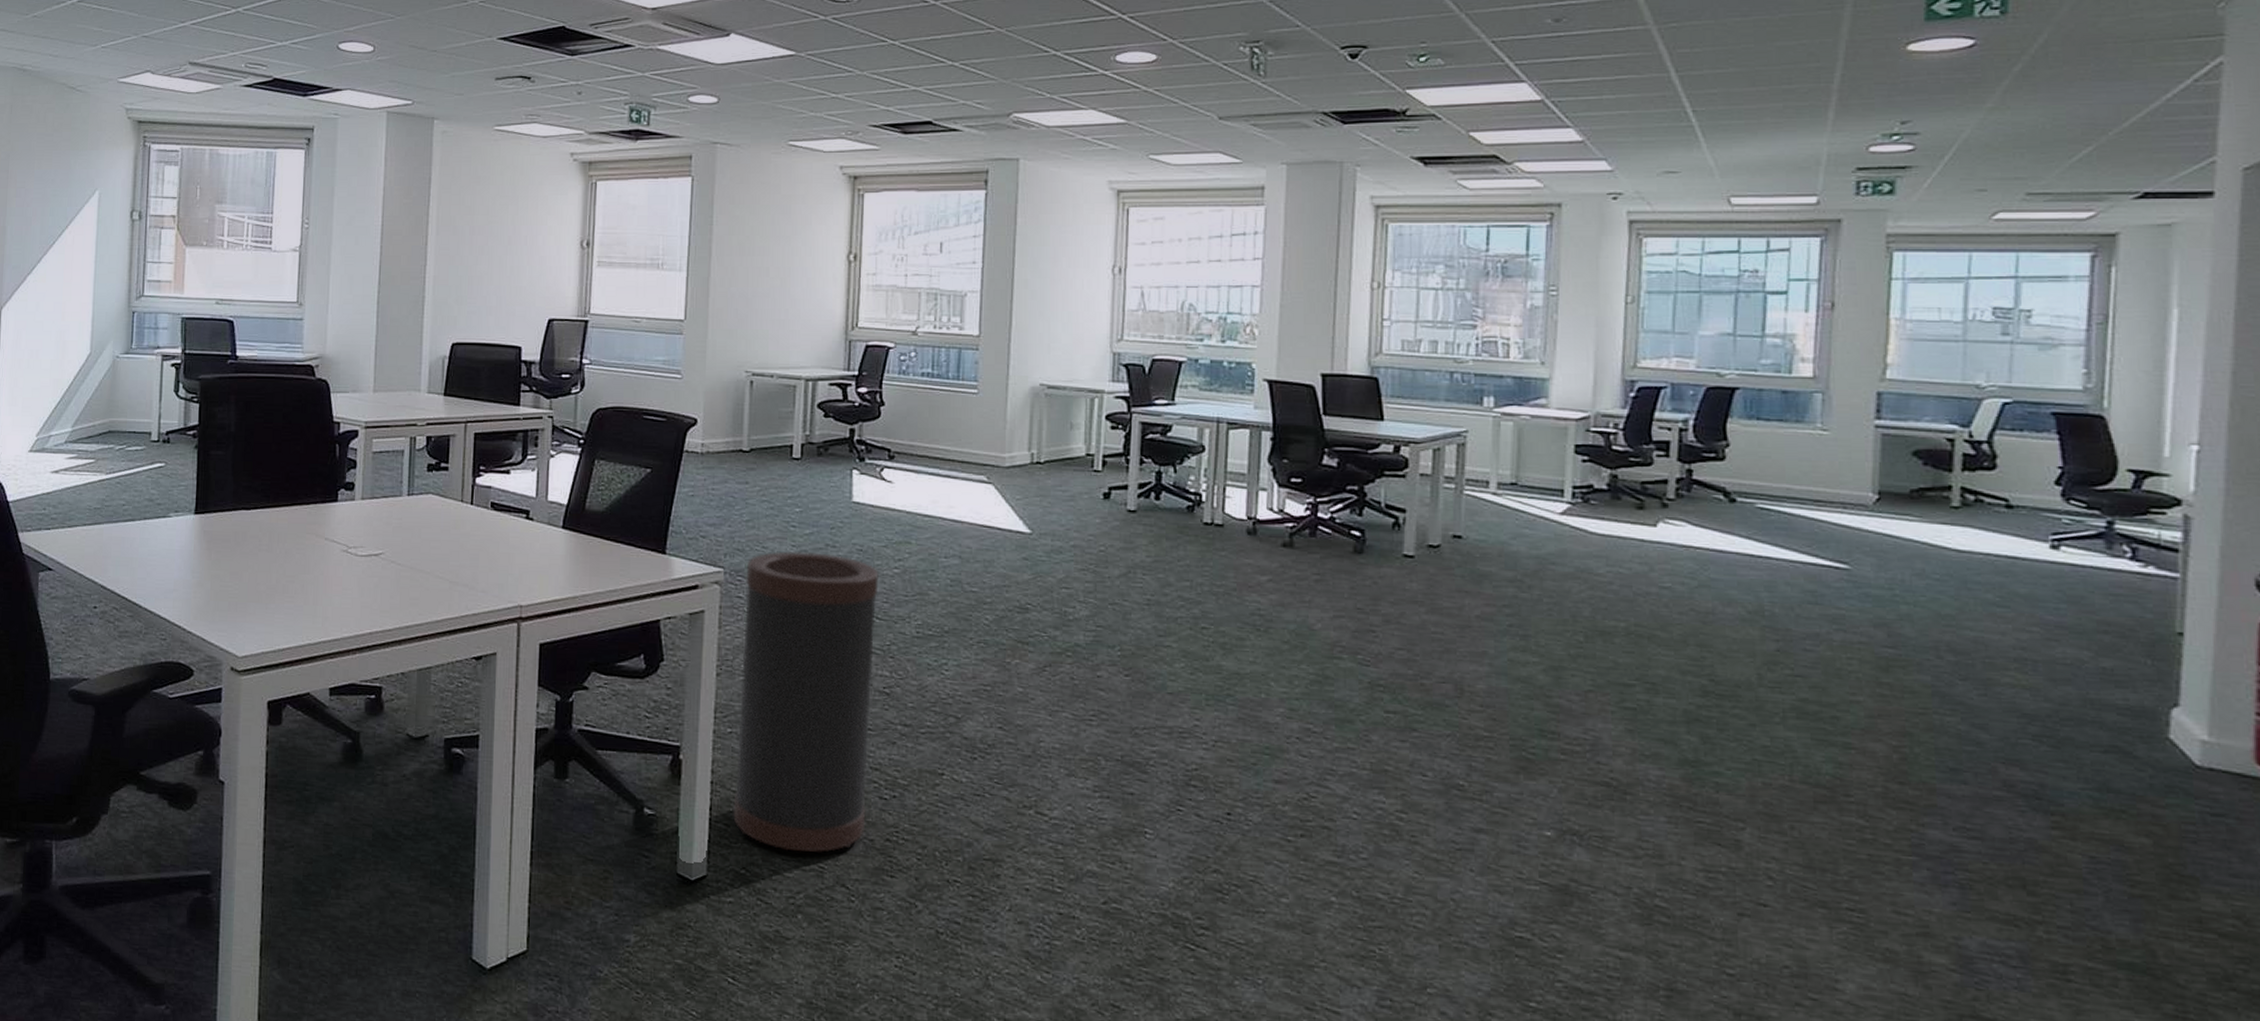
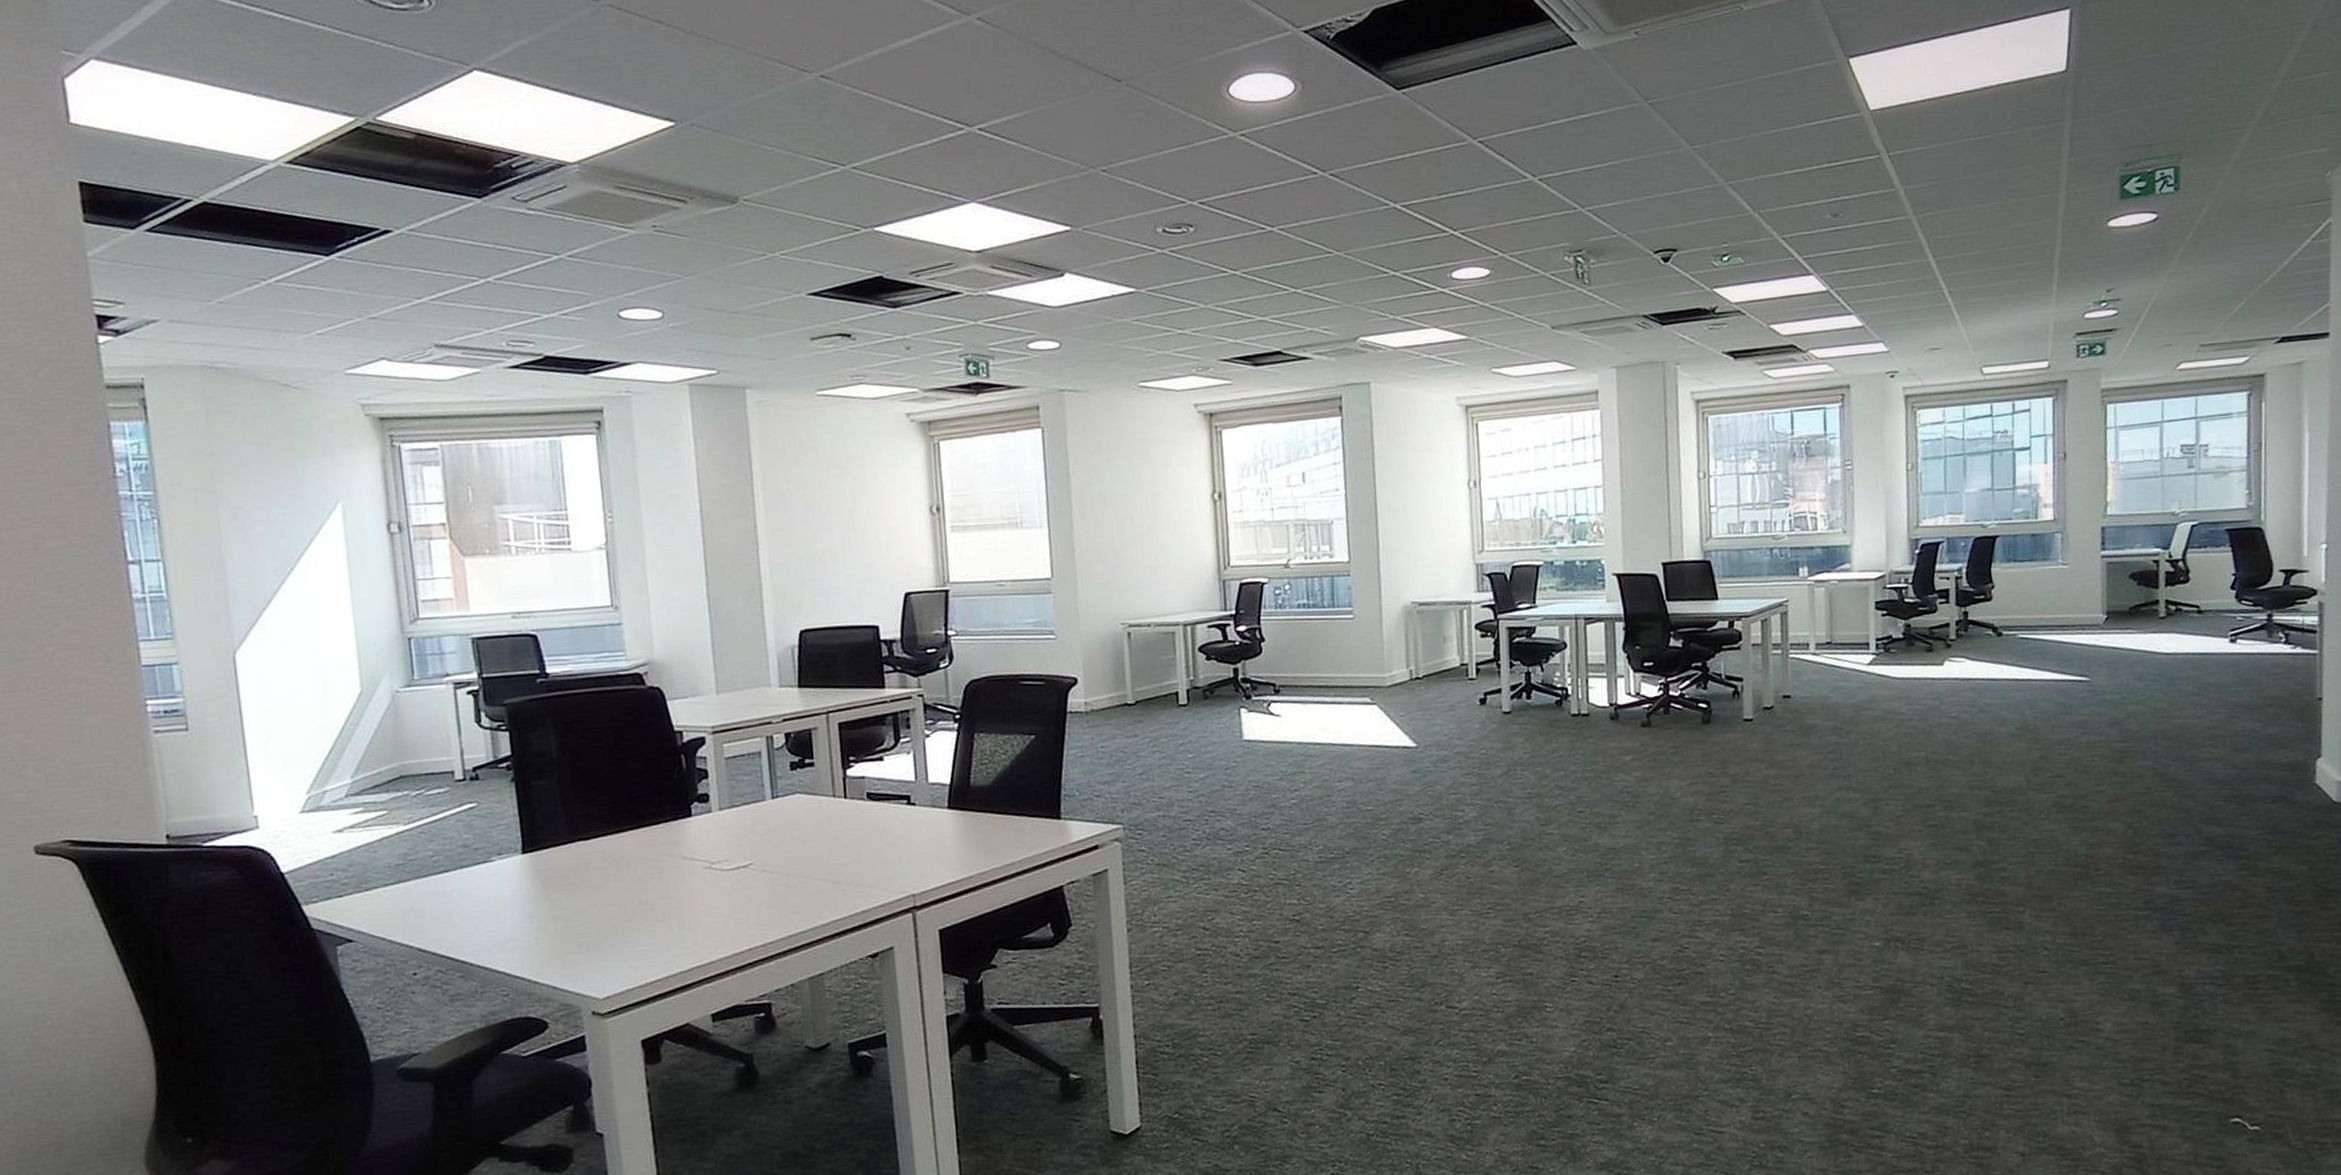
trash can: present [733,551,879,853] -> none [1145,795,1290,1088]

